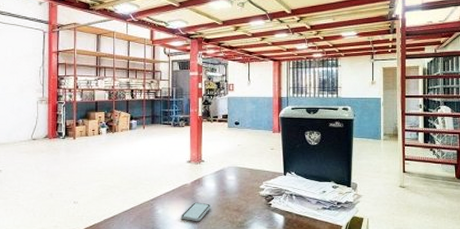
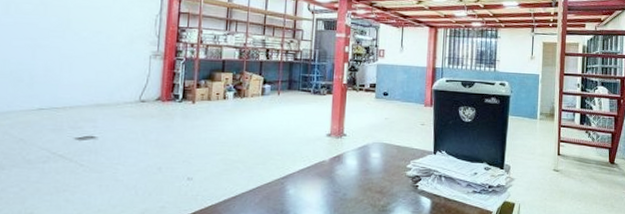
smartphone: present [180,202,211,222] -> none [315,182,351,205]

